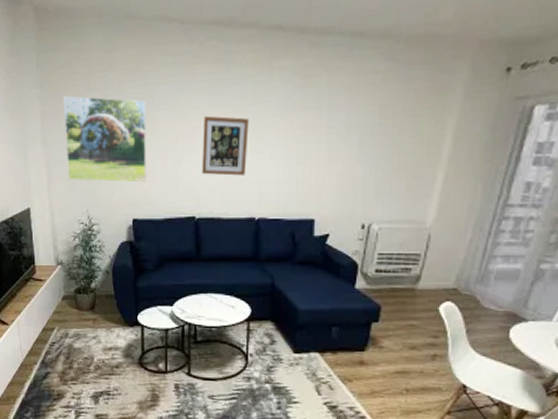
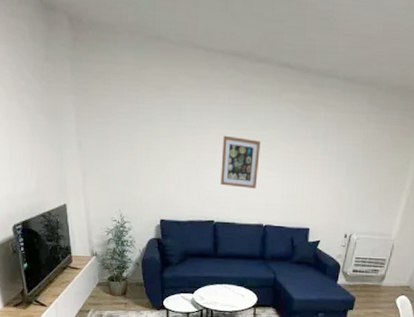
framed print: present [63,95,146,183] -> none [97,103,173,189]

